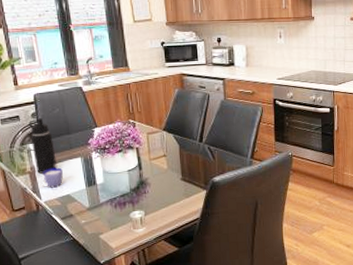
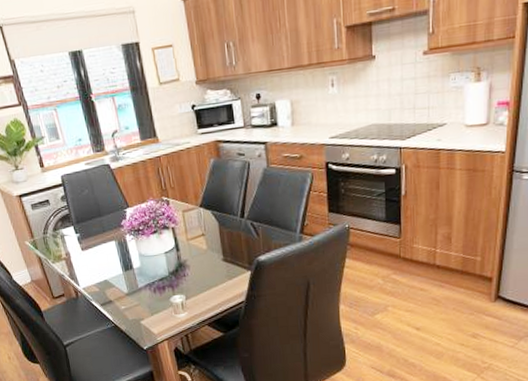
water bottle: present [29,118,58,174] -> none [59,201,93,260]
cup: present [38,167,63,188] -> none [74,252,99,274]

